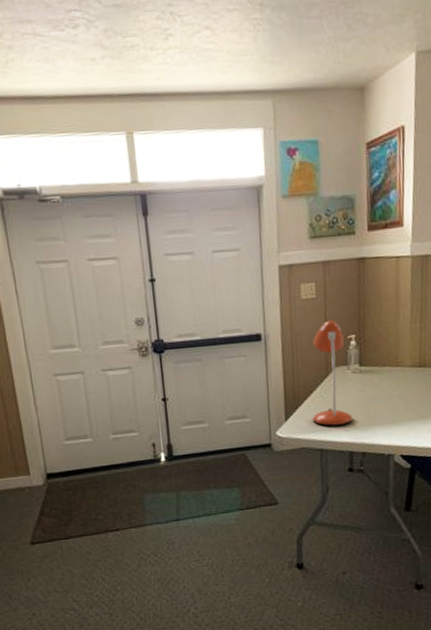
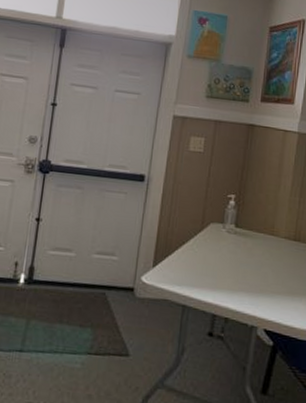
desk lamp: present [312,320,353,427] -> none [180,176,224,285]

